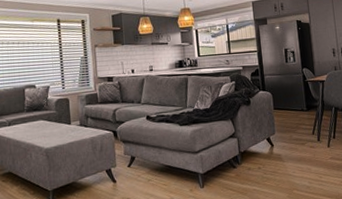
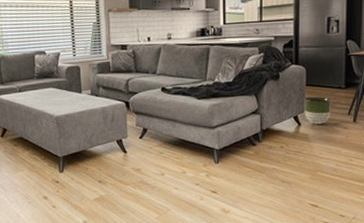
planter: none [273,119,298,145] -> present [304,97,332,124]

